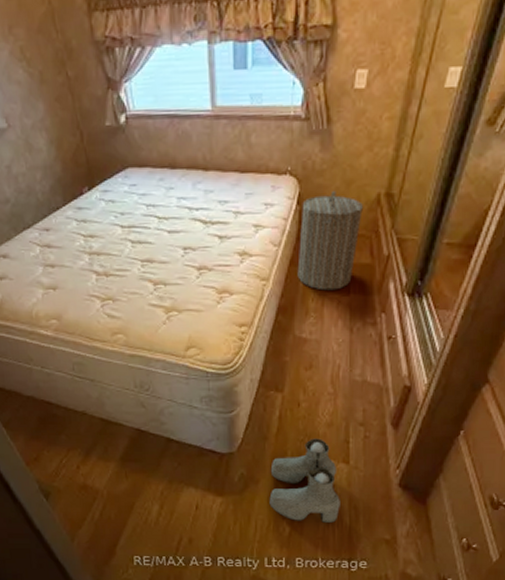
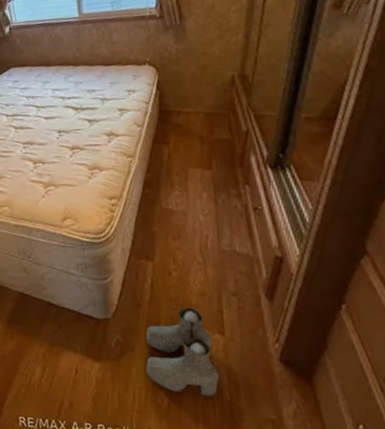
laundry hamper: present [297,190,363,291] -> none [160,75,219,165]

